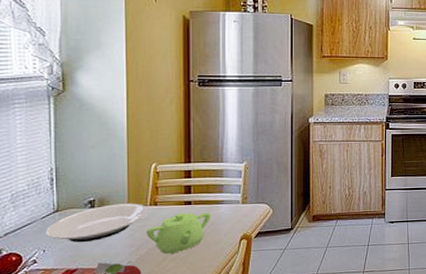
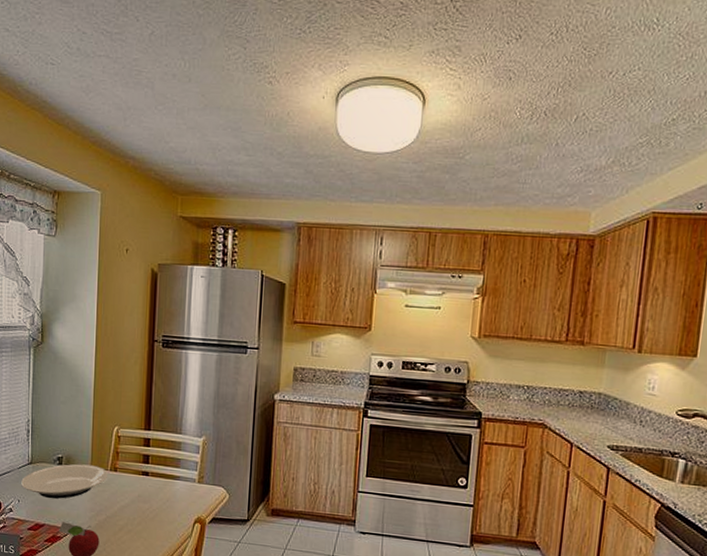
teapot: present [145,212,211,254] -> none [105,483,166,526]

